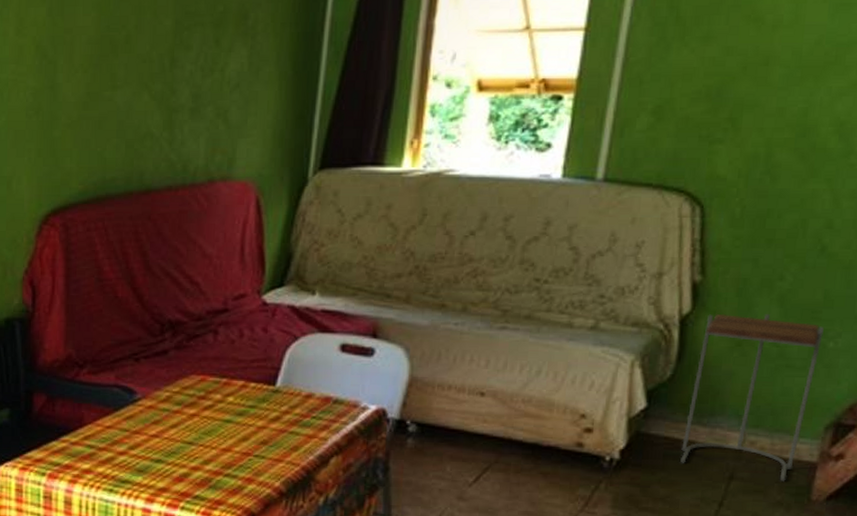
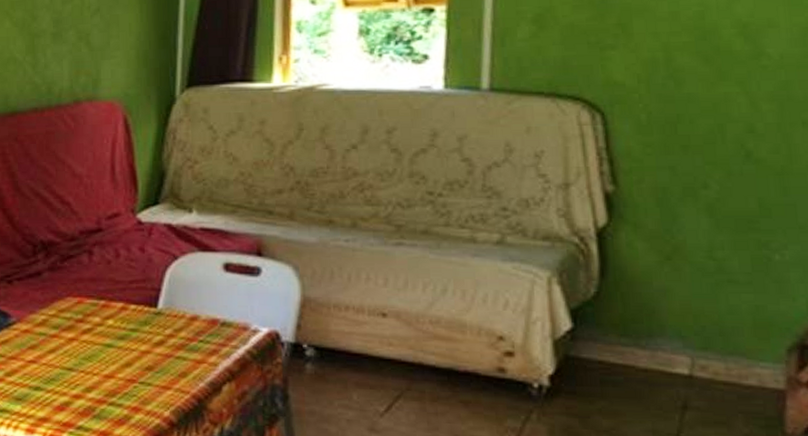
side table: present [680,313,825,481] -> none [620,225,766,411]

